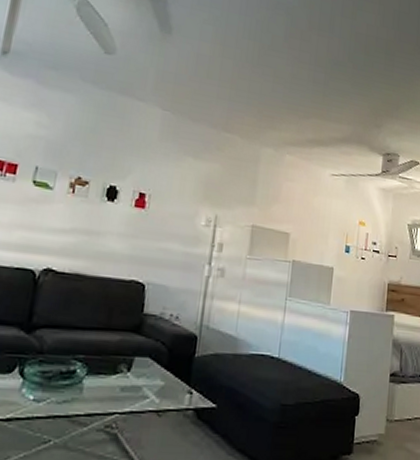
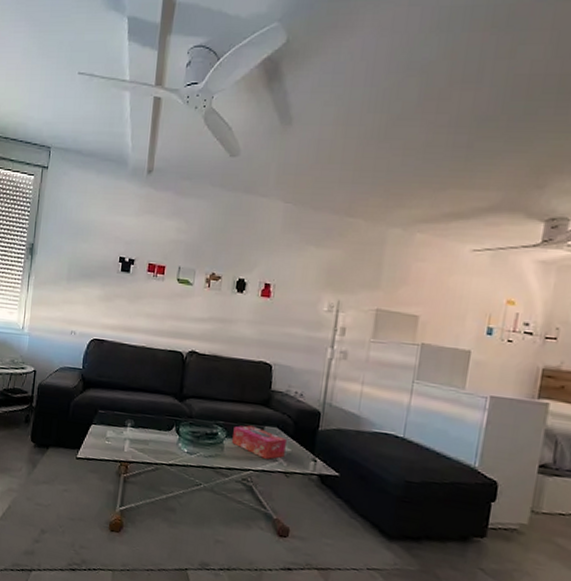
tissue box: none [94,357,160,397] -> present [232,425,287,459]

